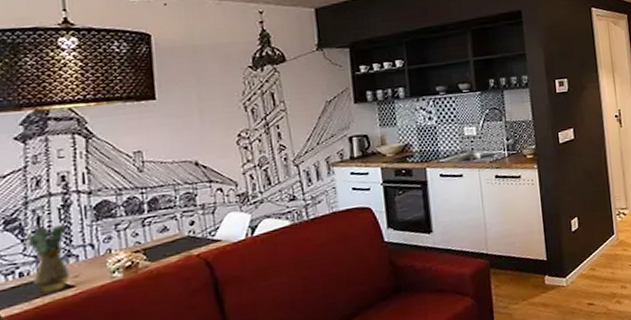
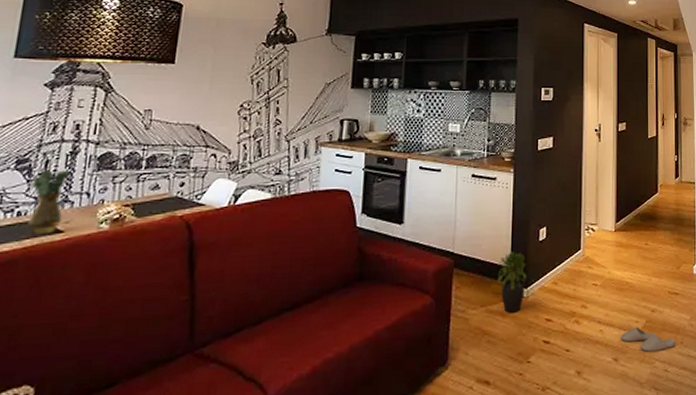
potted plant: none [534,245,565,303] -> present [497,252,528,313]

